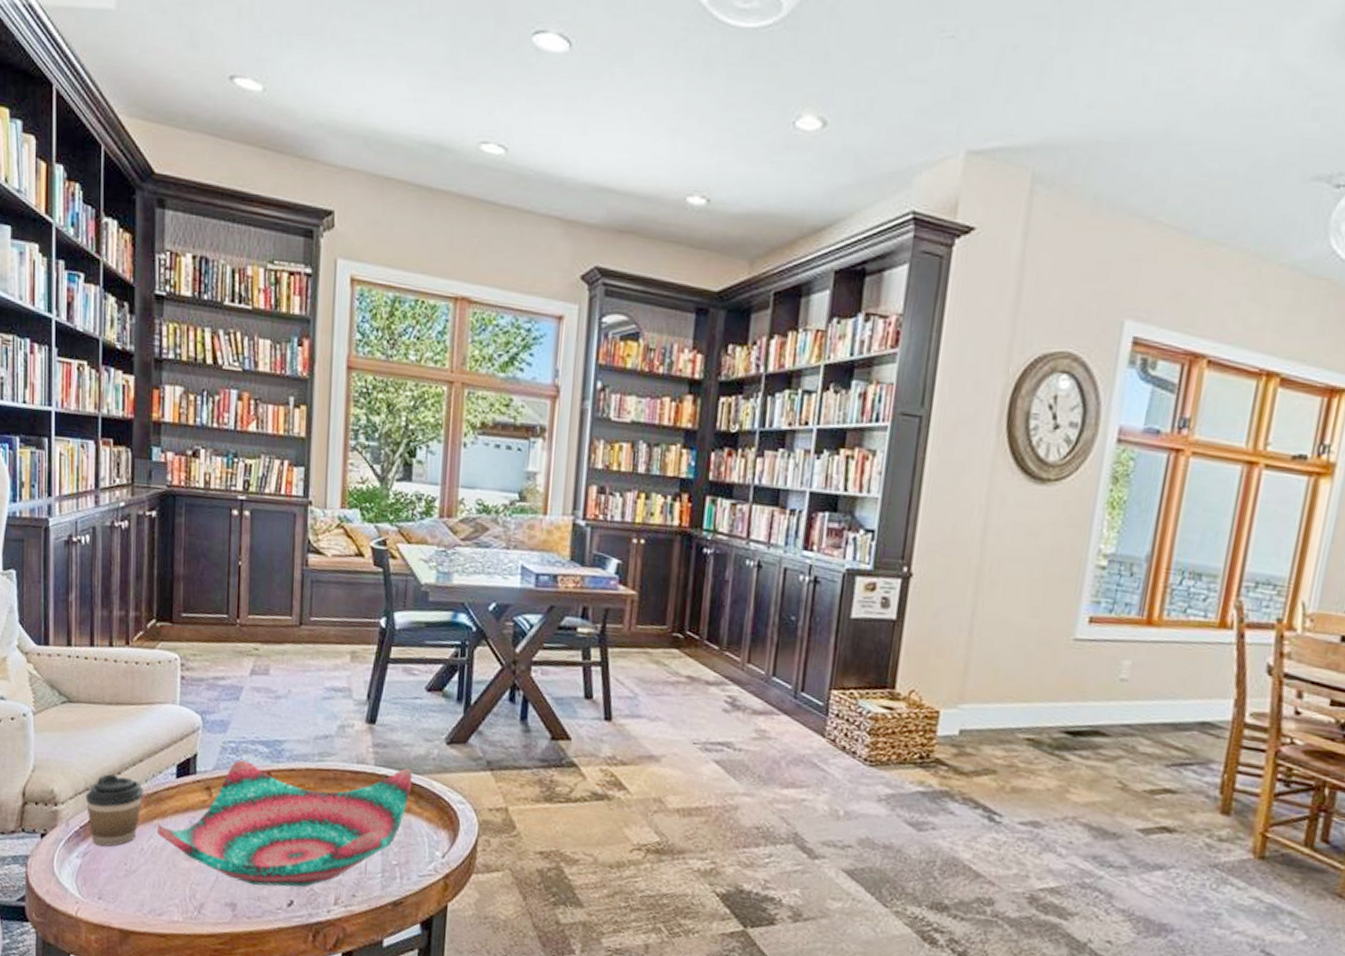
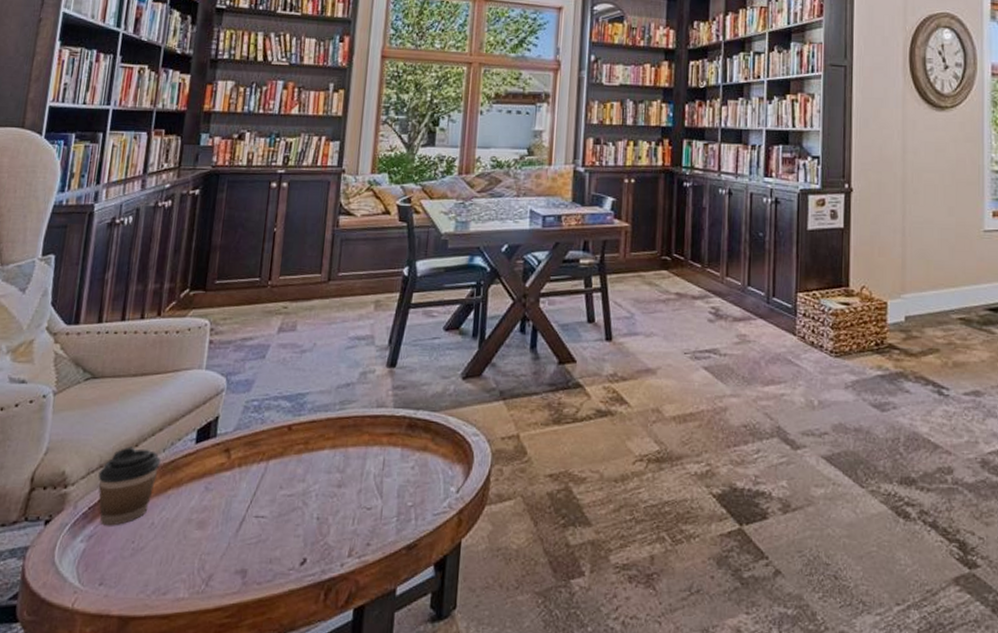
decorative bowl: present [157,760,413,887] -> none [170,407,430,548]

